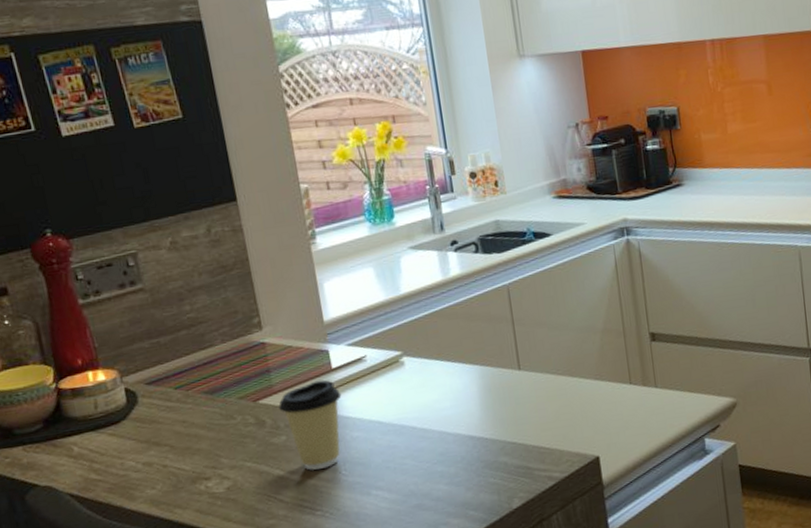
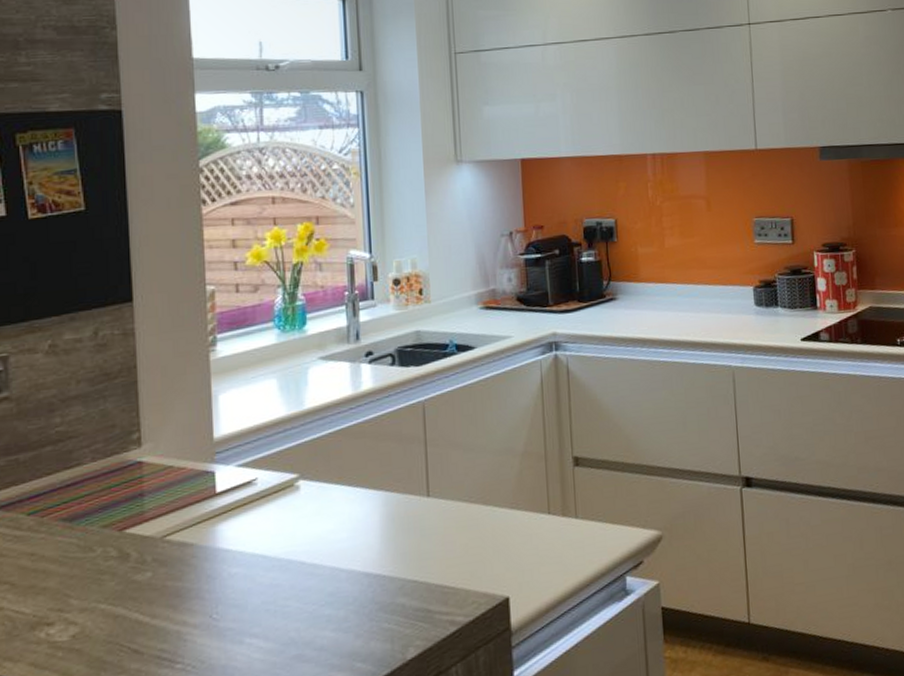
coffee cup: present [278,380,342,470] -> none [148,506,224,614]

